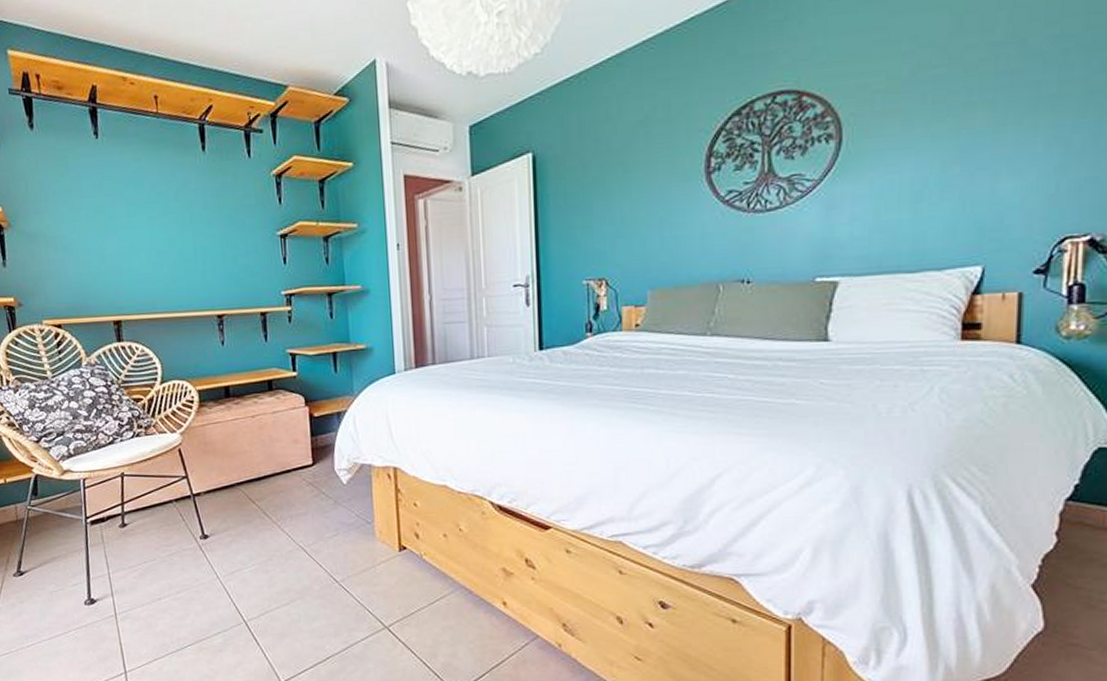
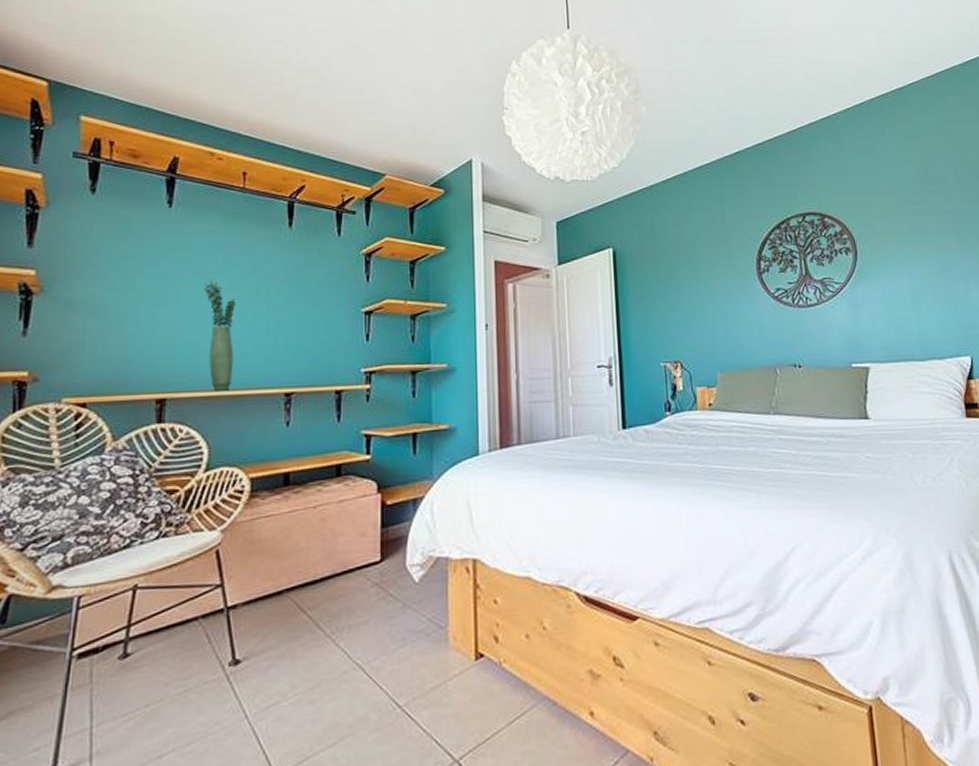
vase: none [136,208,172,314] -> present [204,279,237,391]

